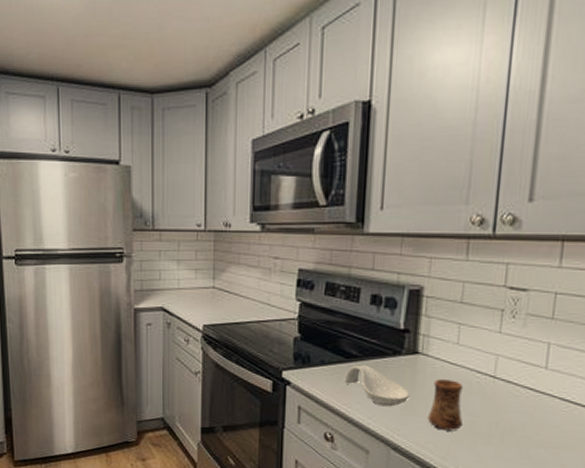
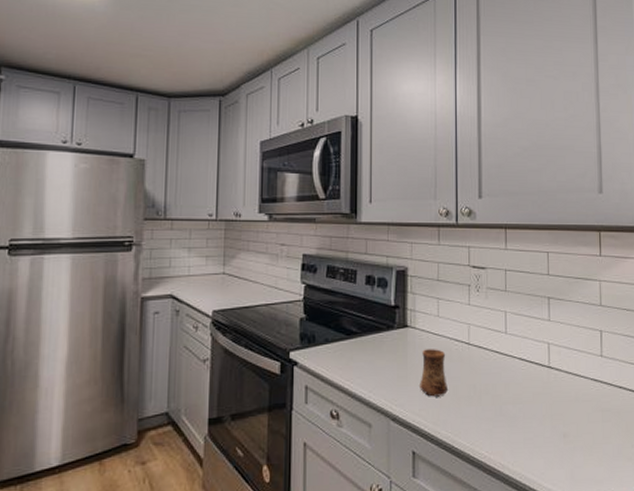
spoon rest: present [344,365,410,407] -> none [346,341,404,379]

